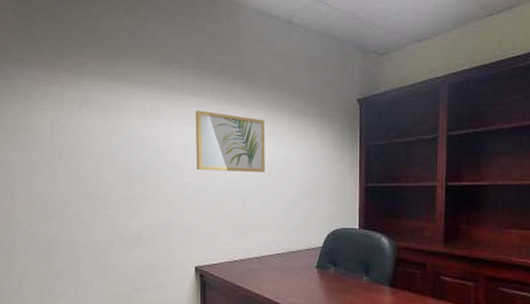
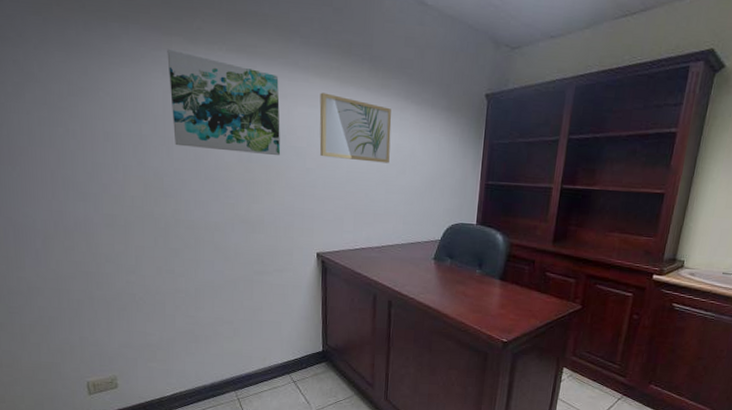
wall art: none [56,83,159,173] -> present [167,48,281,156]

